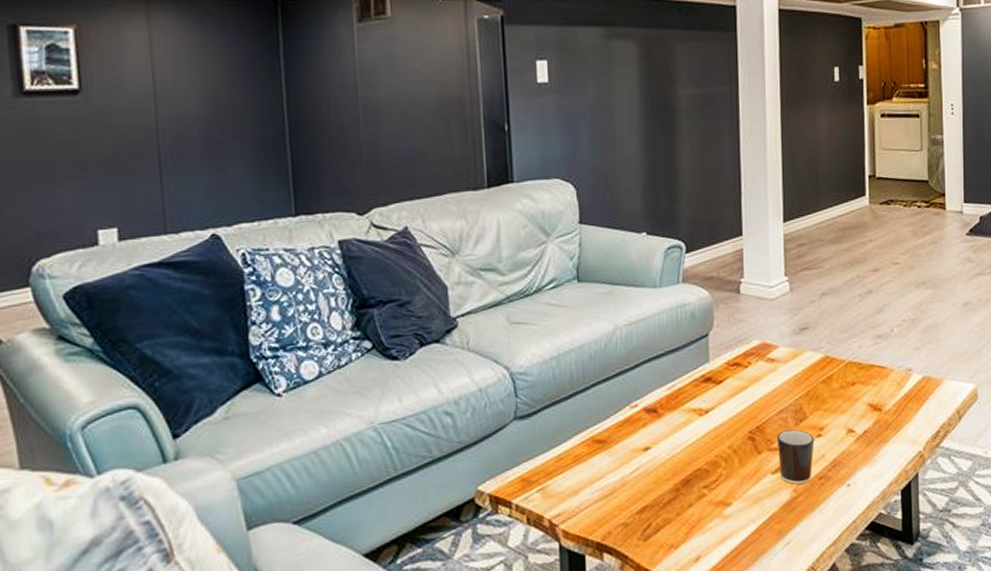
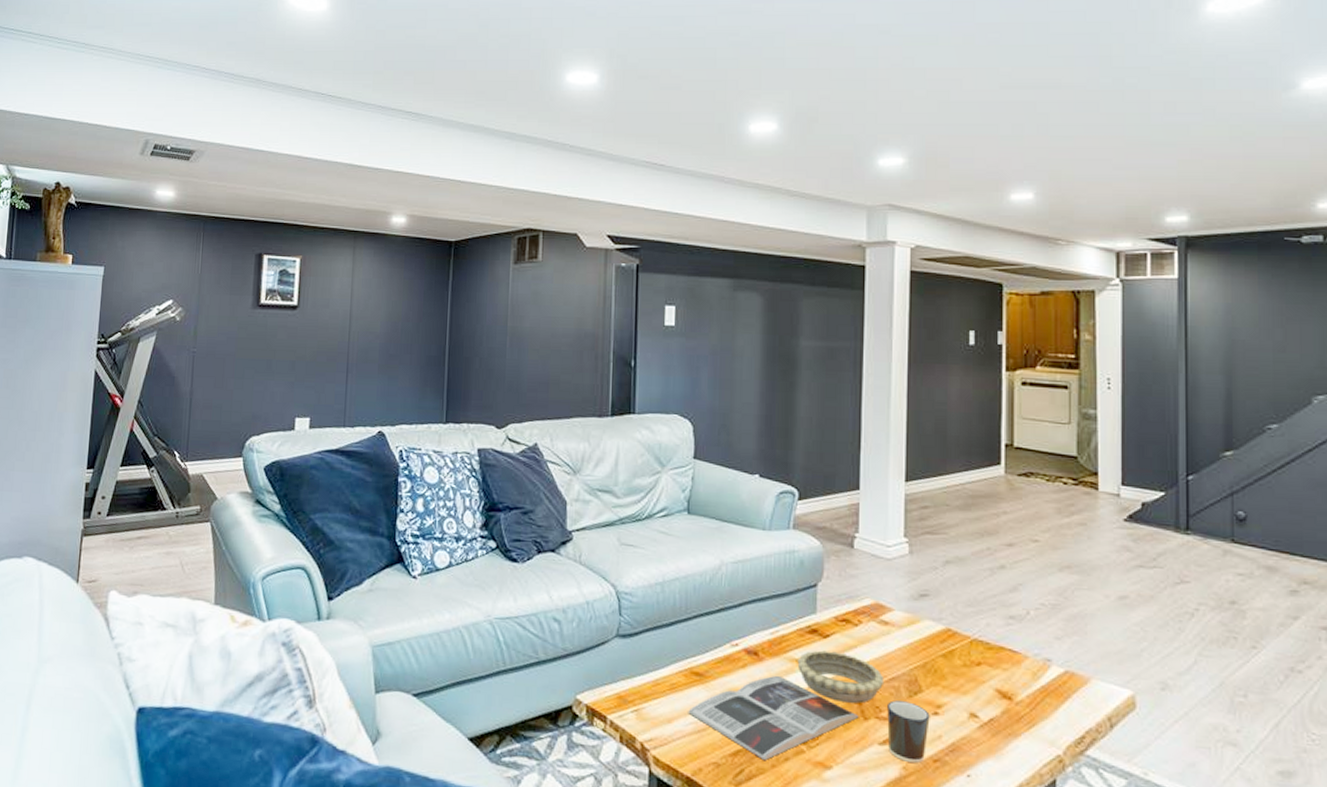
magazine: none [593,427,753,510] -> present [688,675,859,760]
decorative bowl: none [694,395,774,442] -> present [797,650,885,704]

